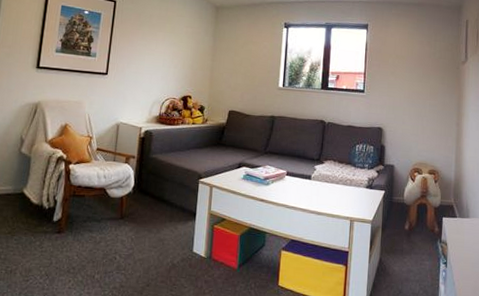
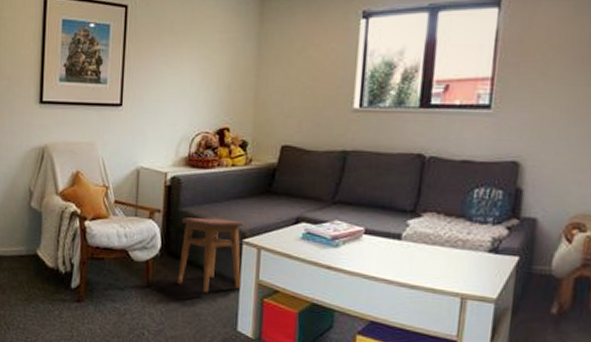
stool: none [146,162,200,222] -> present [177,217,244,292]

